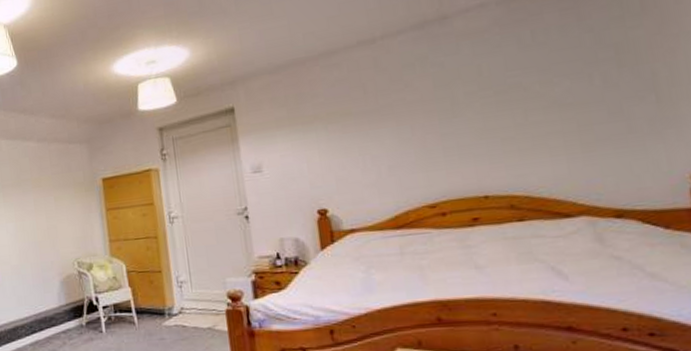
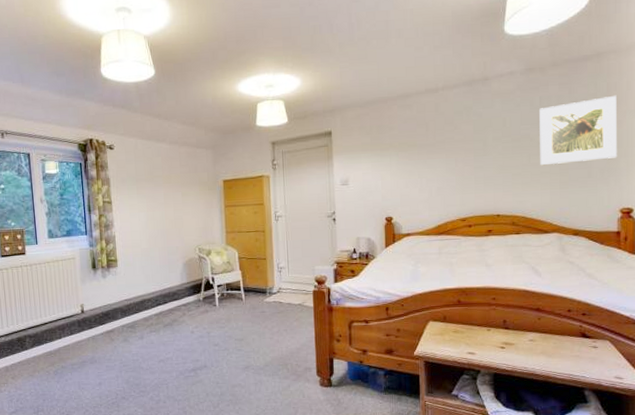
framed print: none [532,13,675,124] -> present [539,95,618,166]

